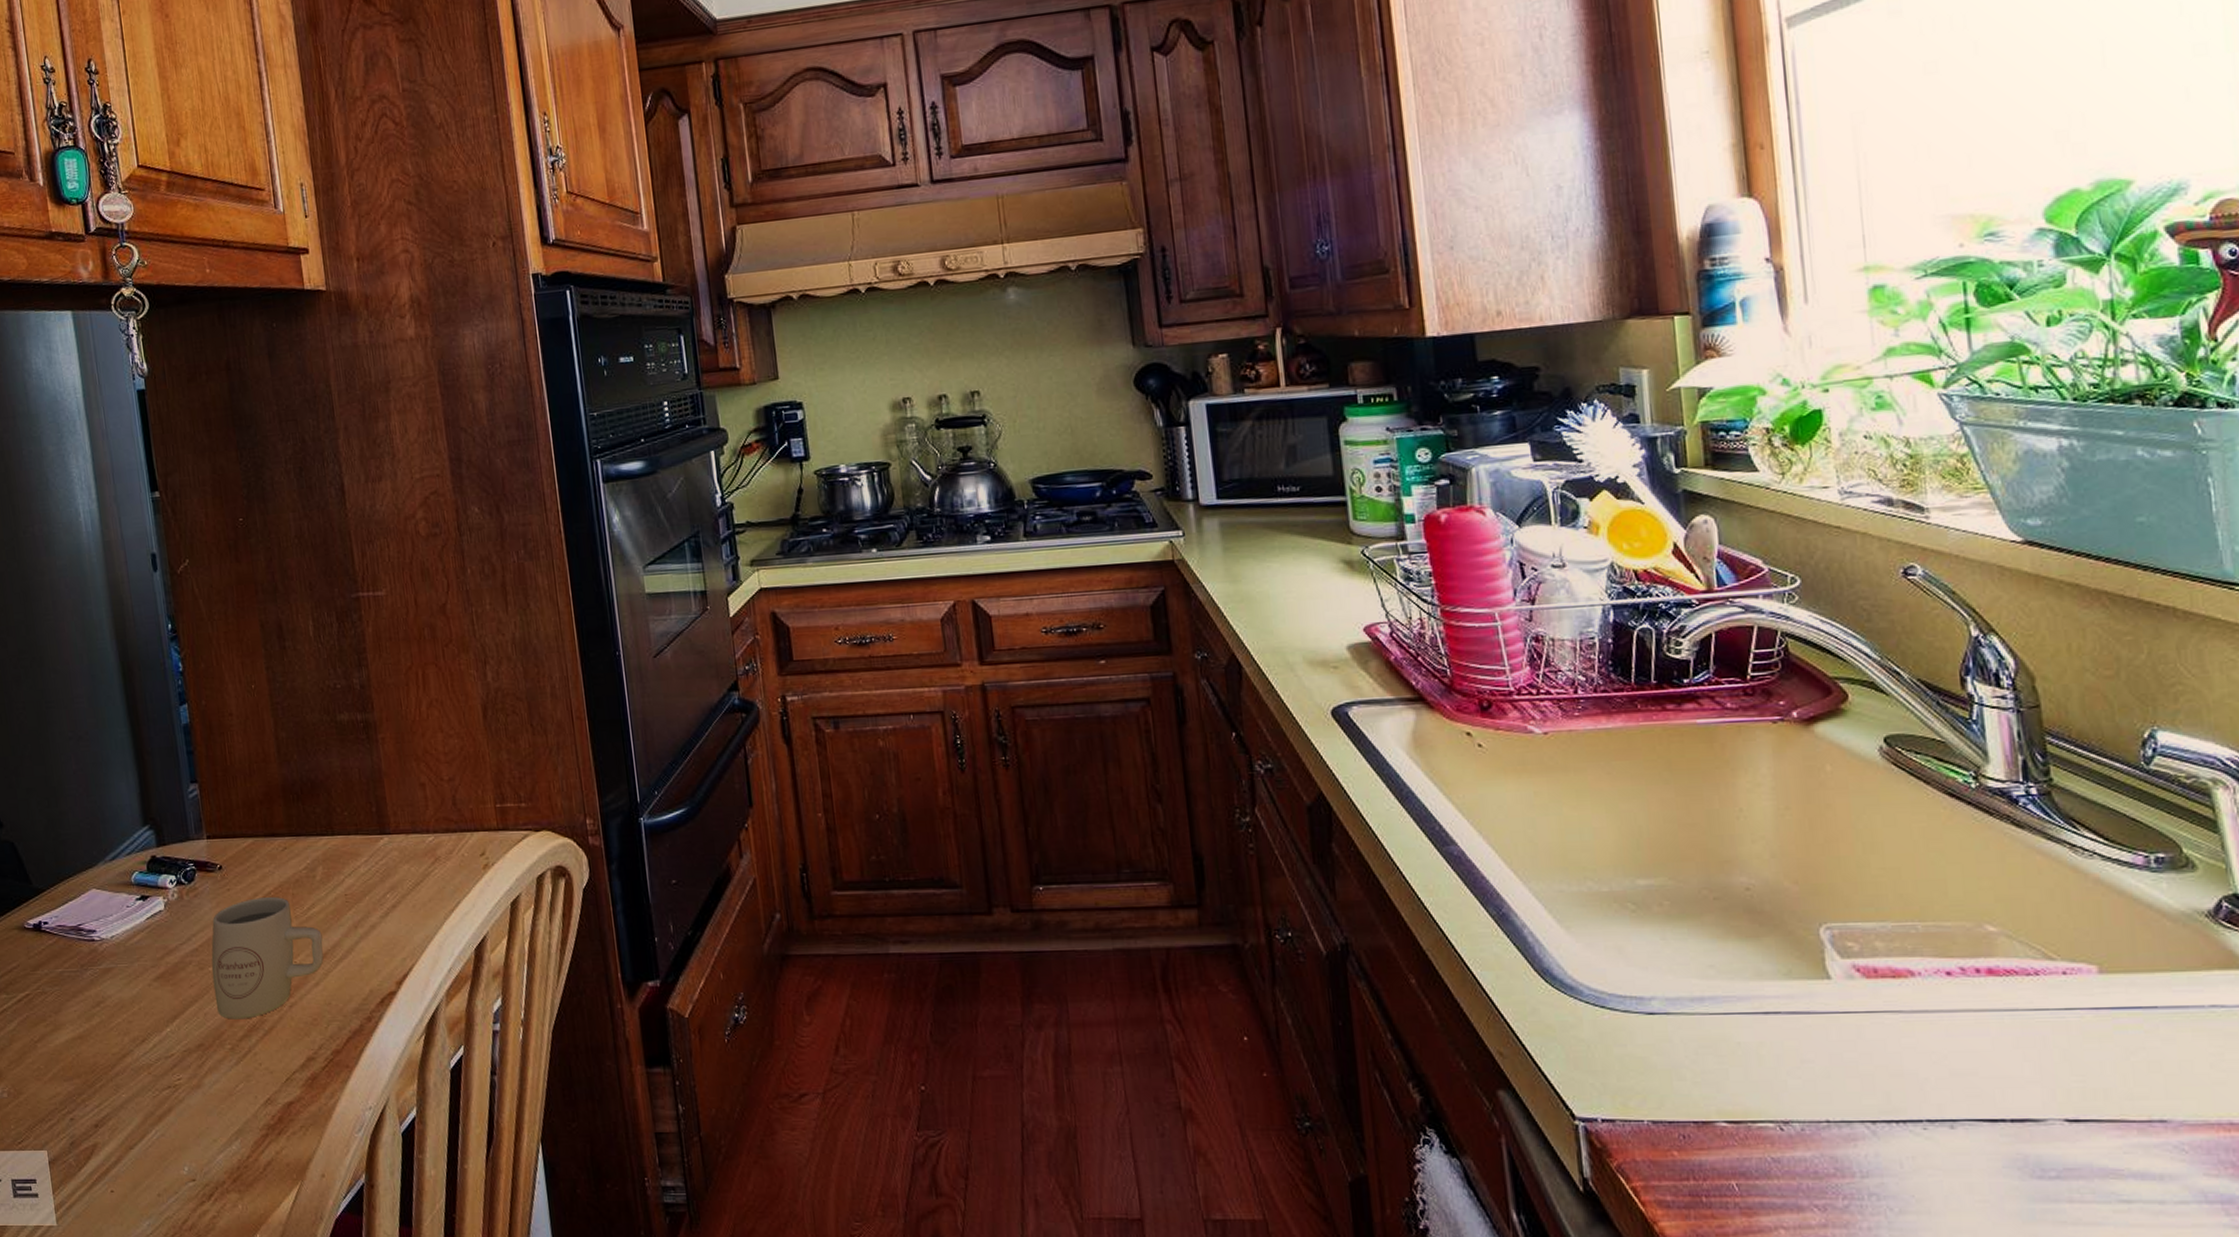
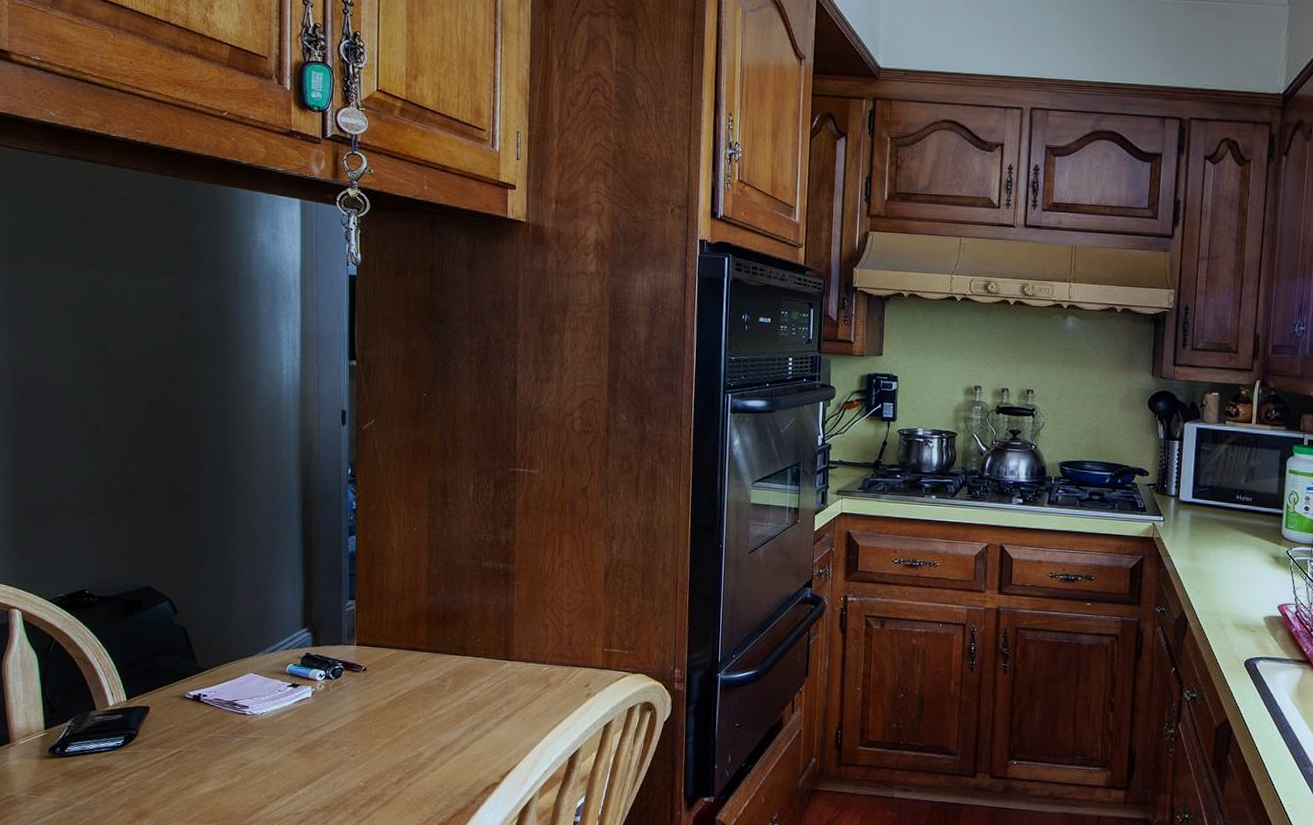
mug: present [211,896,324,1020] -> none [345,697,444,791]

